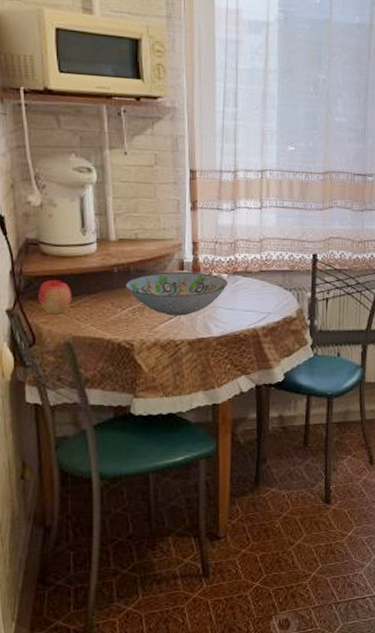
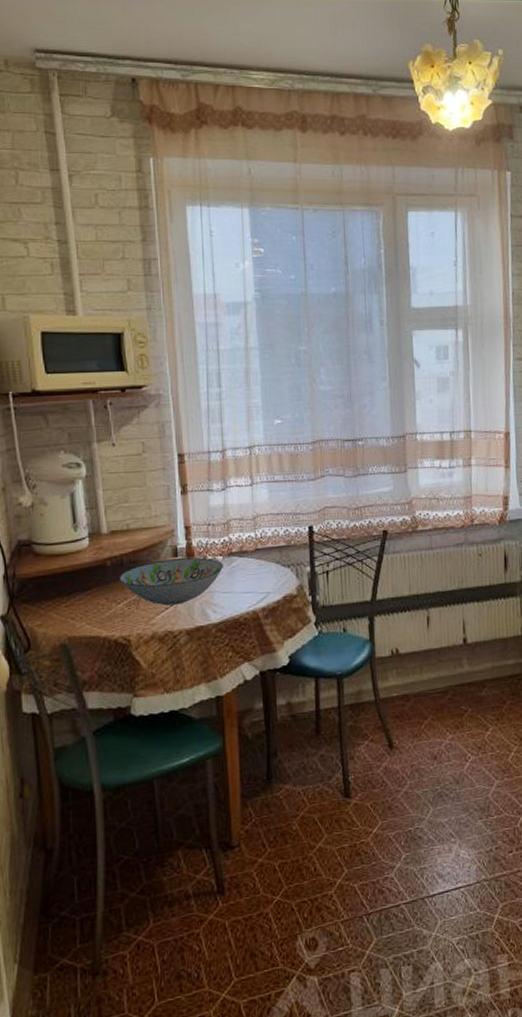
apple: present [38,280,72,315] -> none [32,580,66,616]

